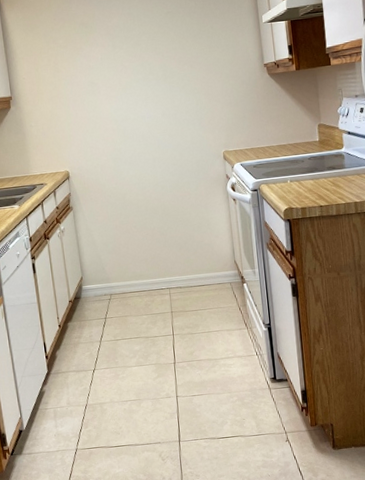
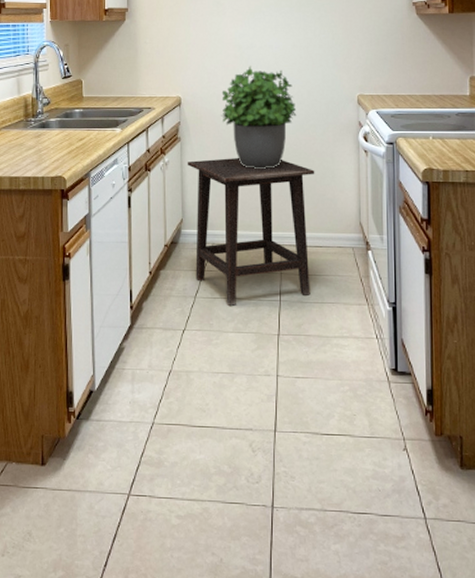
side table: none [80,215,198,345] -> present [187,157,315,306]
potted plant: none [104,136,172,227] -> present [221,66,297,169]

